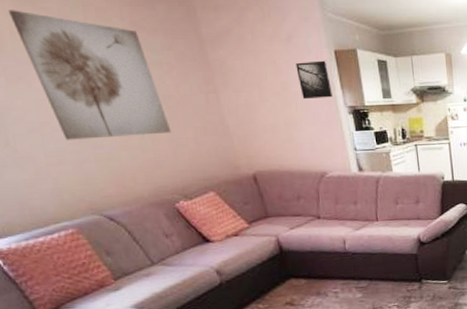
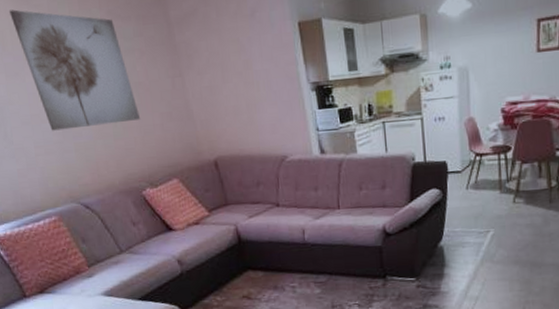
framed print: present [295,60,333,99] -> none [258,34,295,77]

